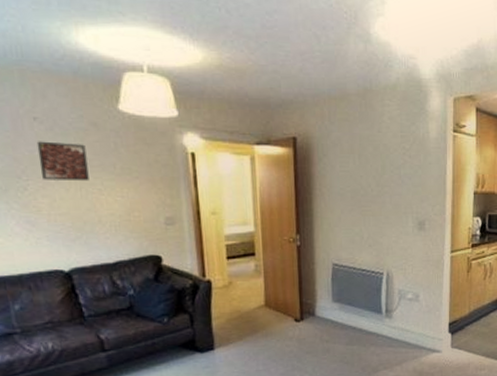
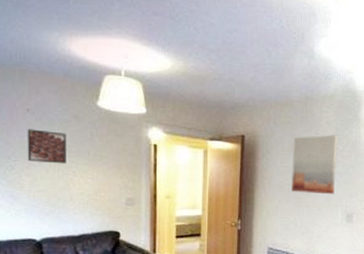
wall art: none [352,132,404,201] -> present [291,135,338,195]

